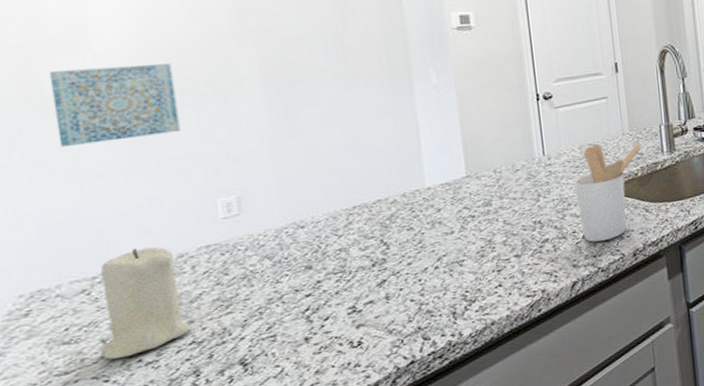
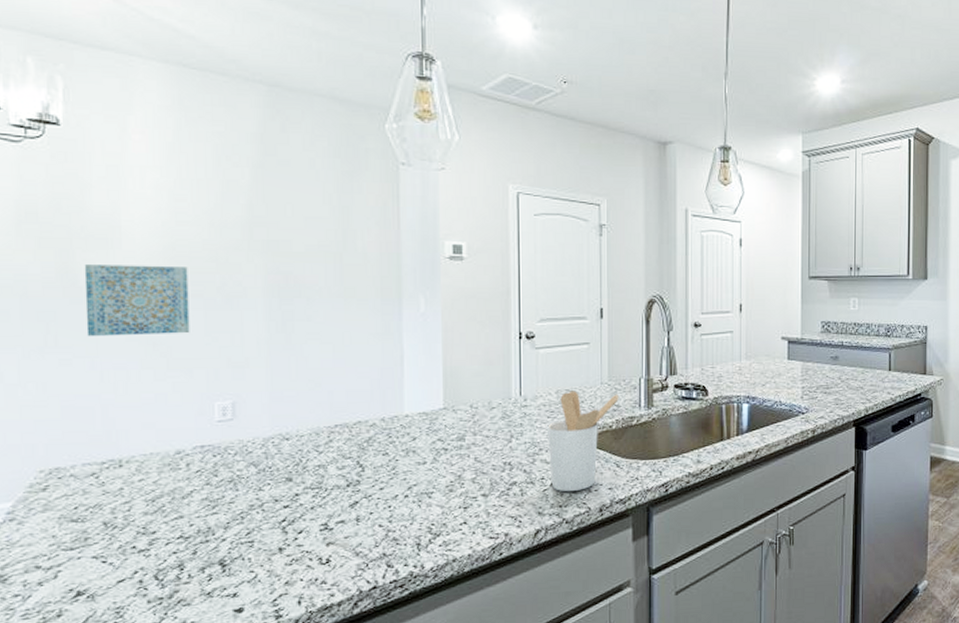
candle: present [100,247,191,360] -> none [101,439,180,543]

